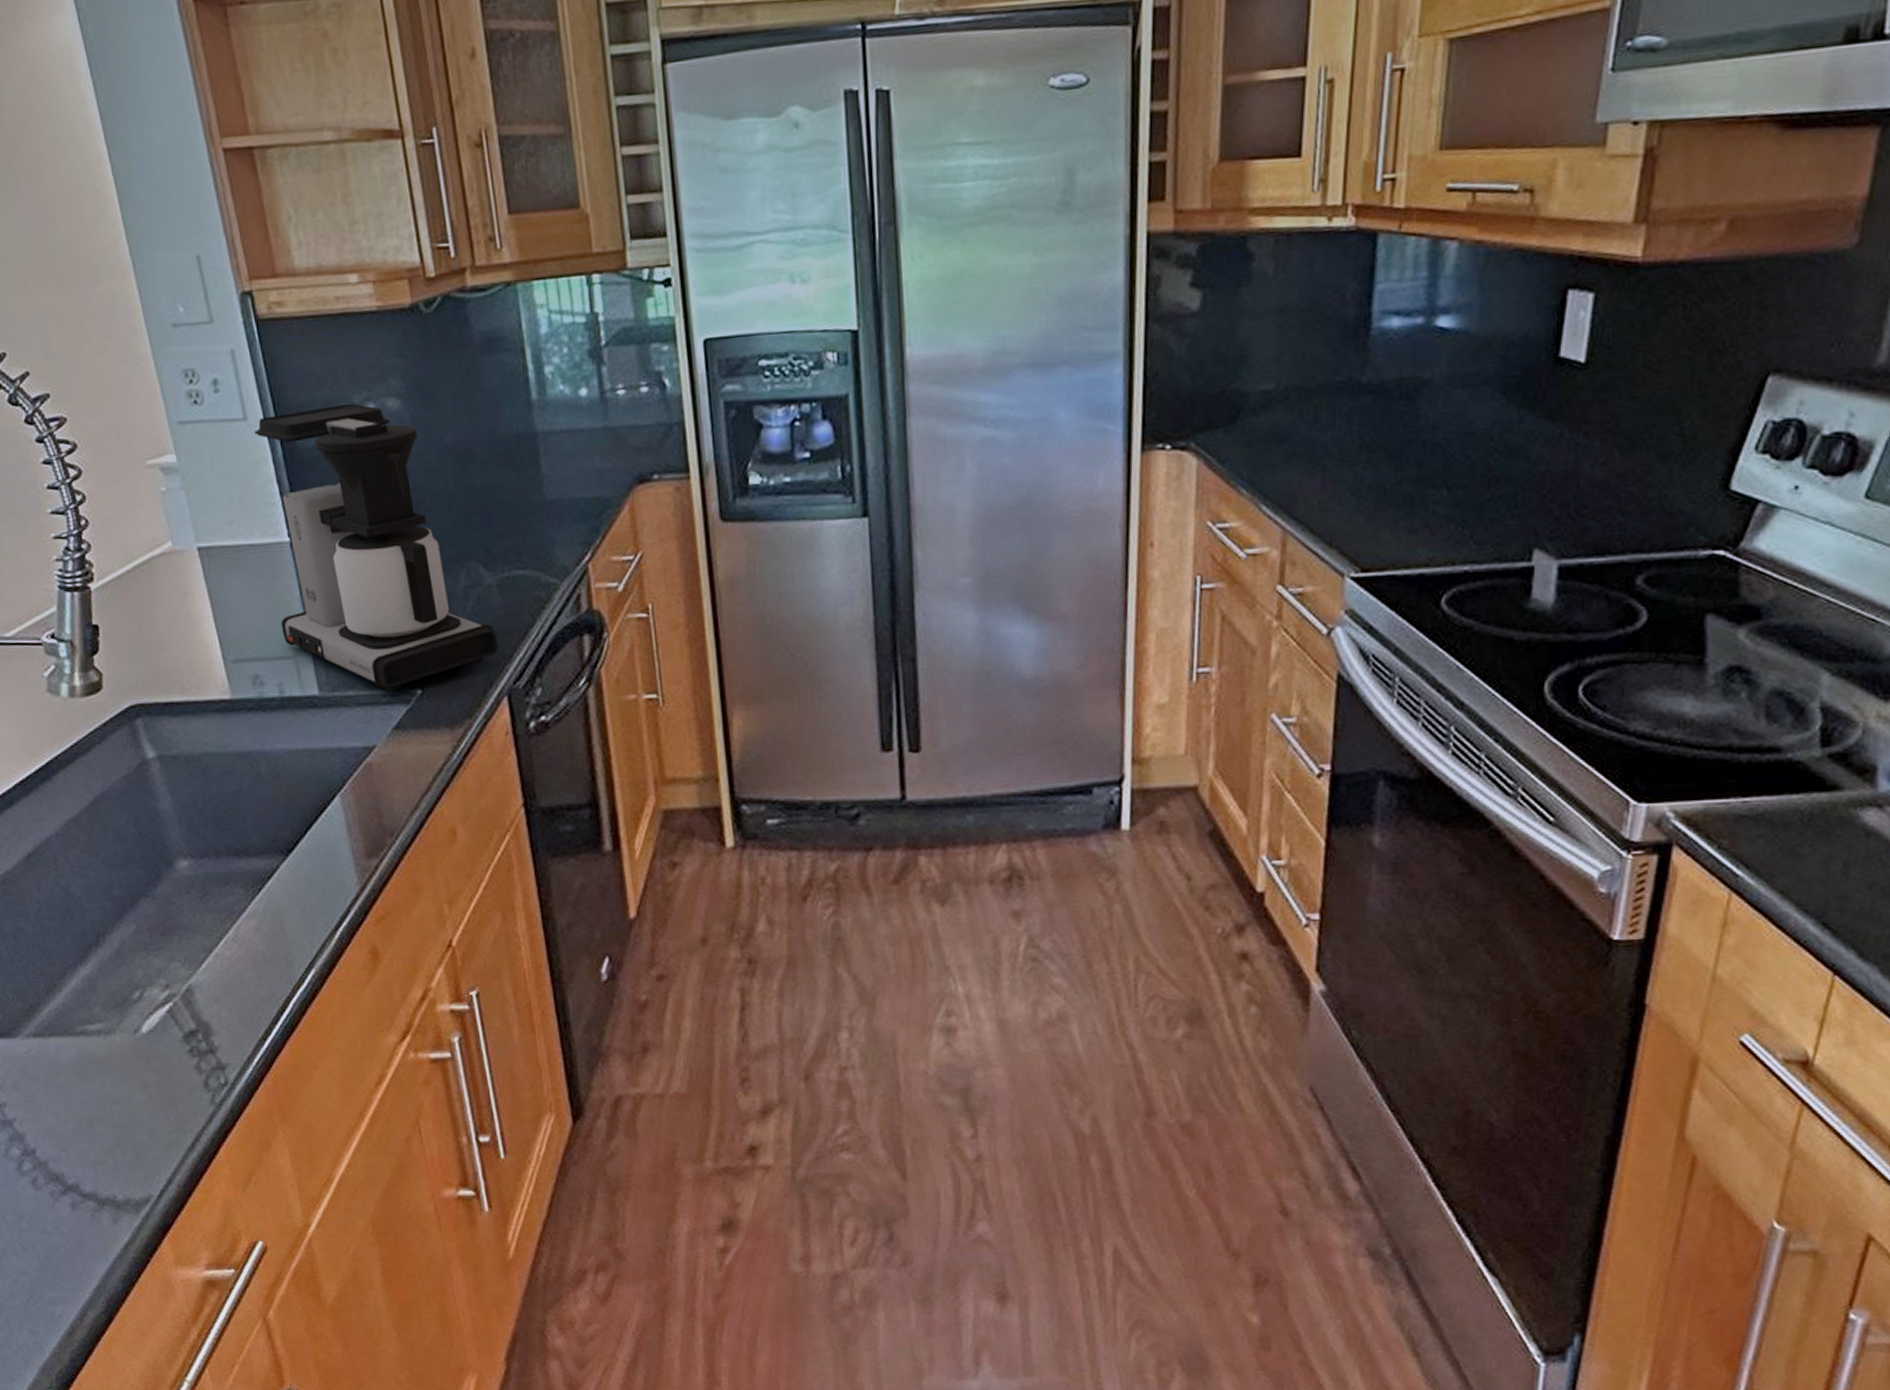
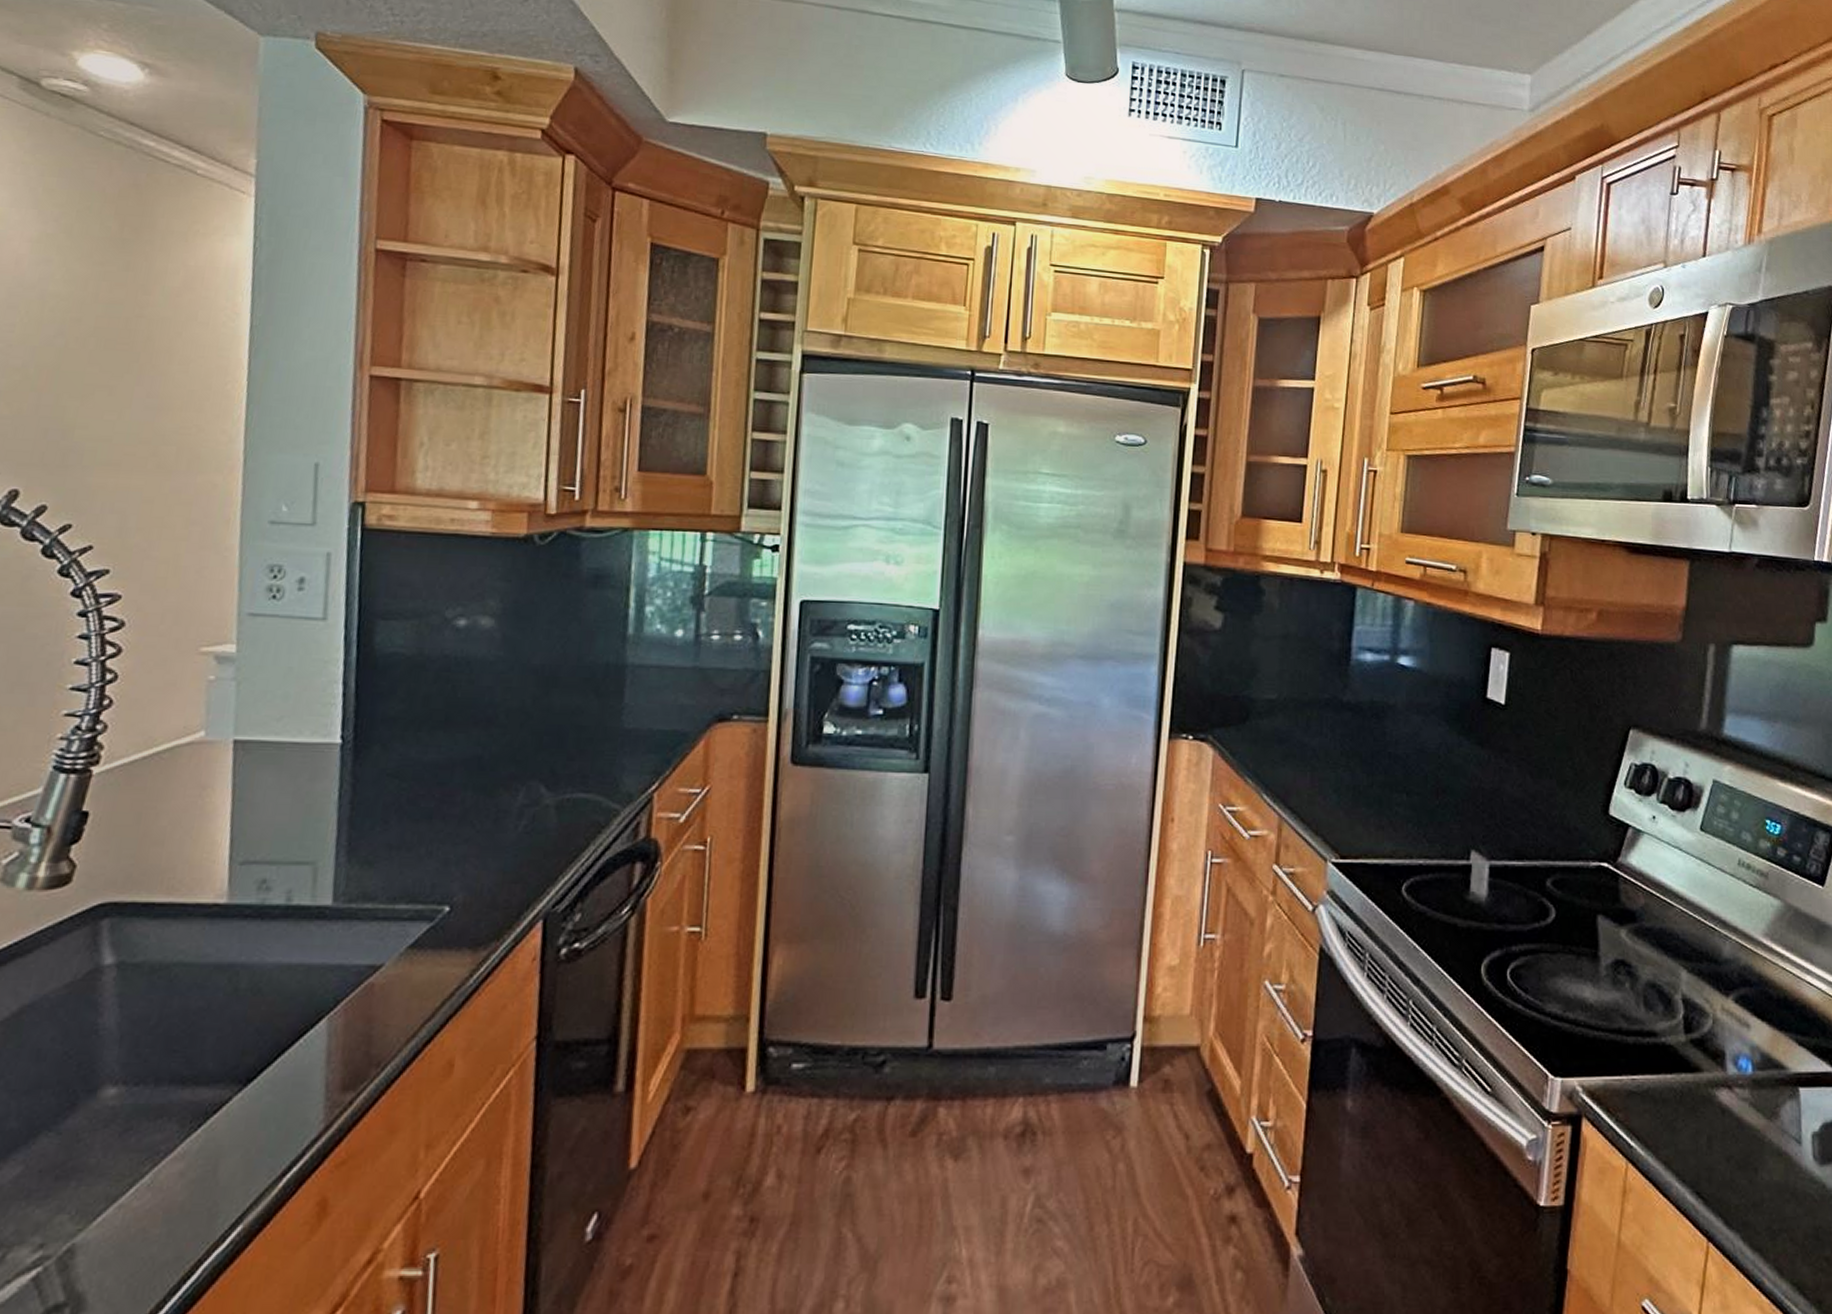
coffee maker: present [255,403,498,692] -> none [307,616,545,908]

